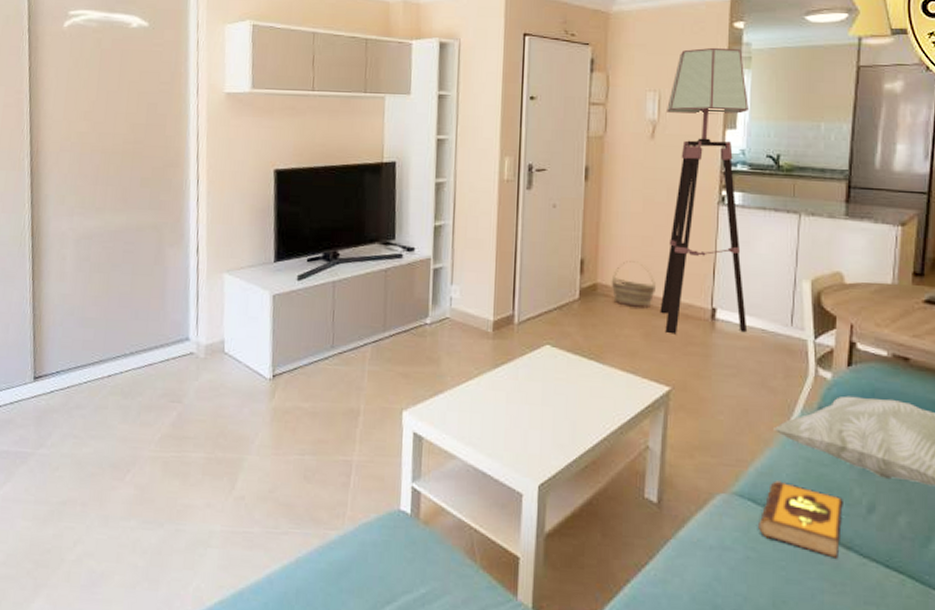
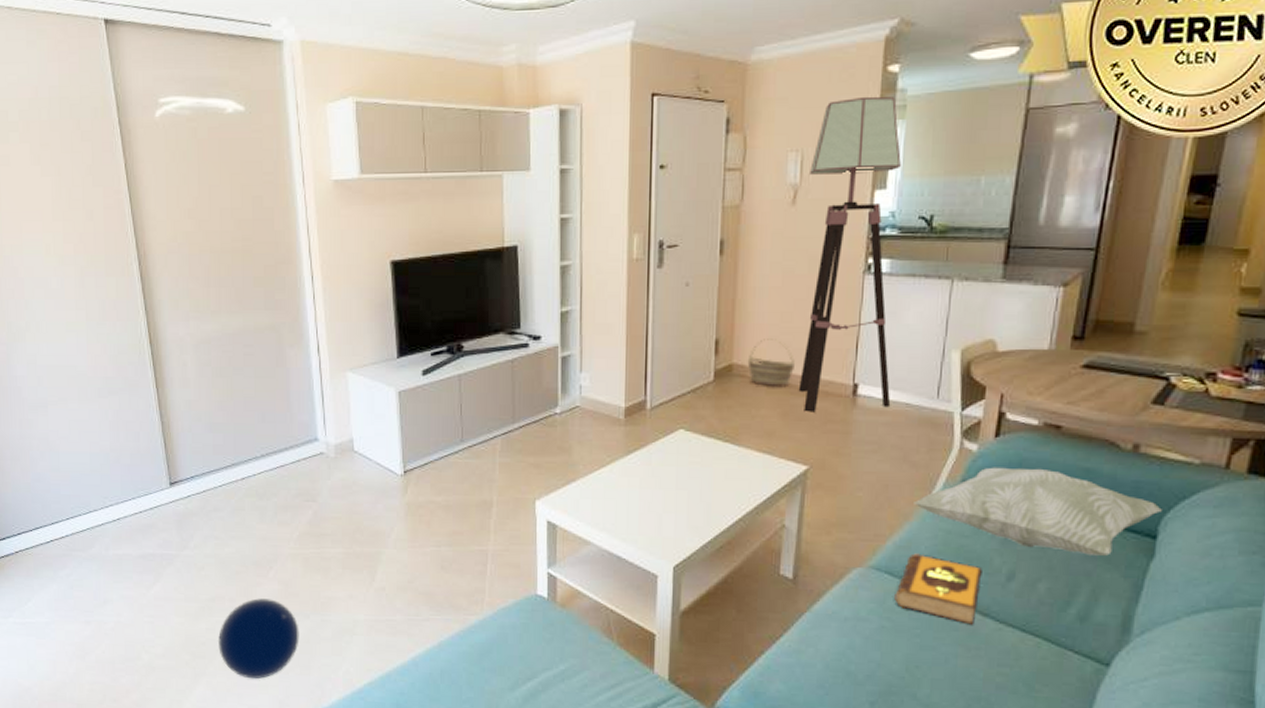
ball: none [64,503,152,594] -> present [218,598,299,680]

